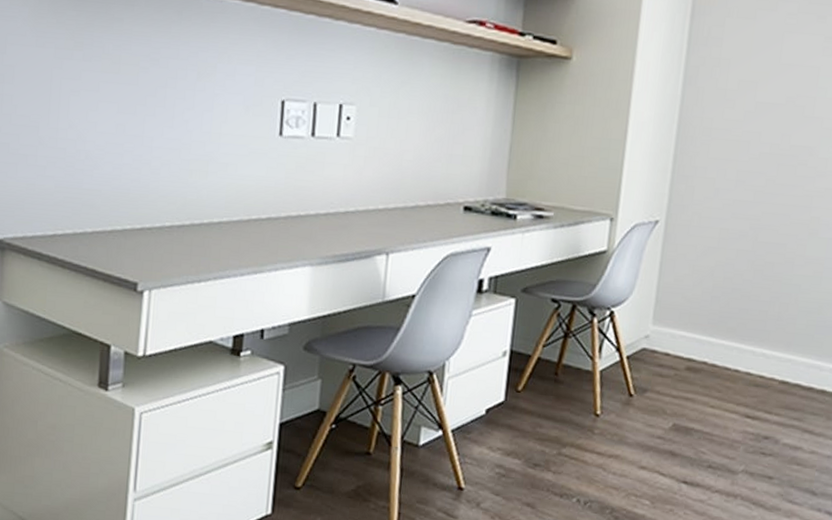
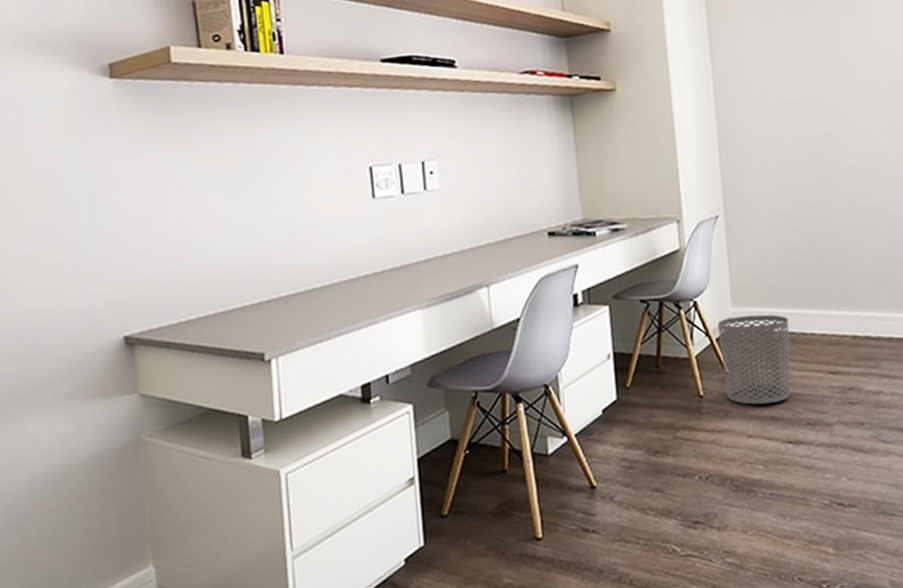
waste bin: none [626,336,713,438] -> present [717,314,791,405]

